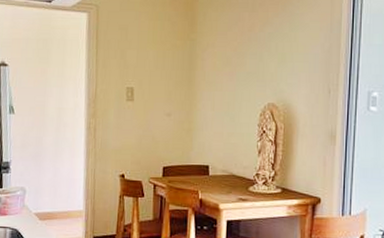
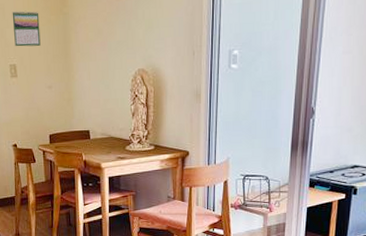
calendar: none [135,33,165,70] -> present [12,10,41,47]

